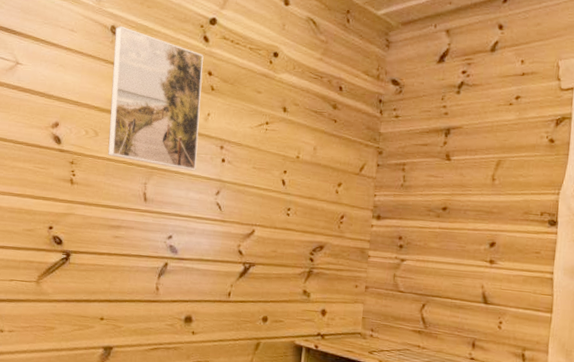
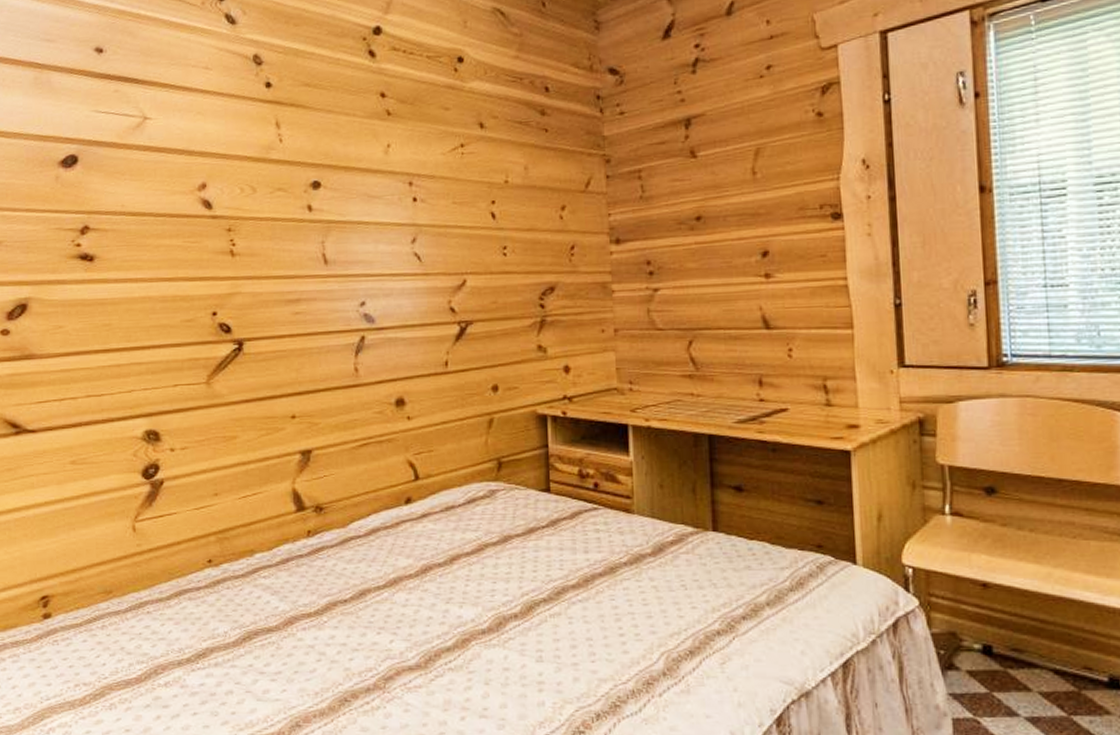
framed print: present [108,25,204,171] -> none [259,53,383,219]

